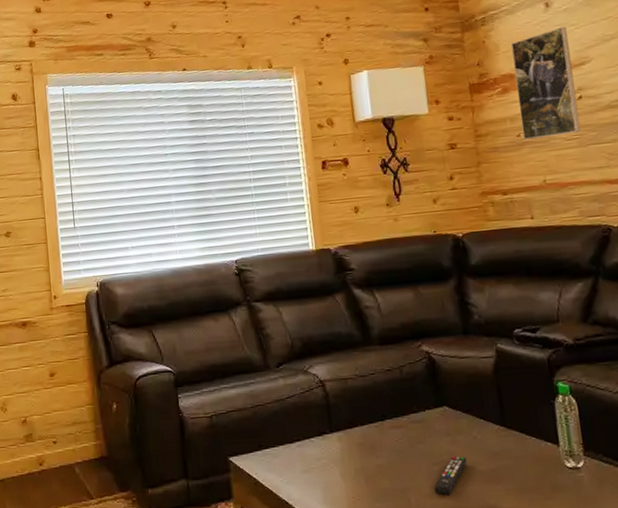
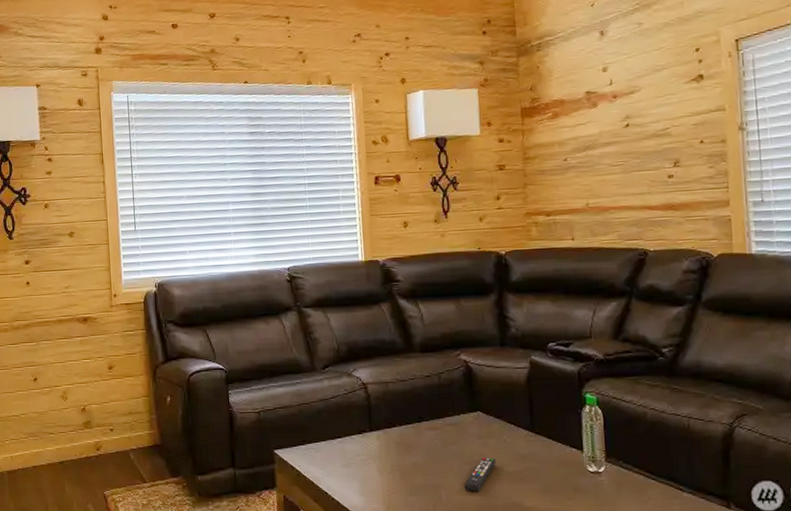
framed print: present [511,26,581,140] -> none [565,55,626,165]

